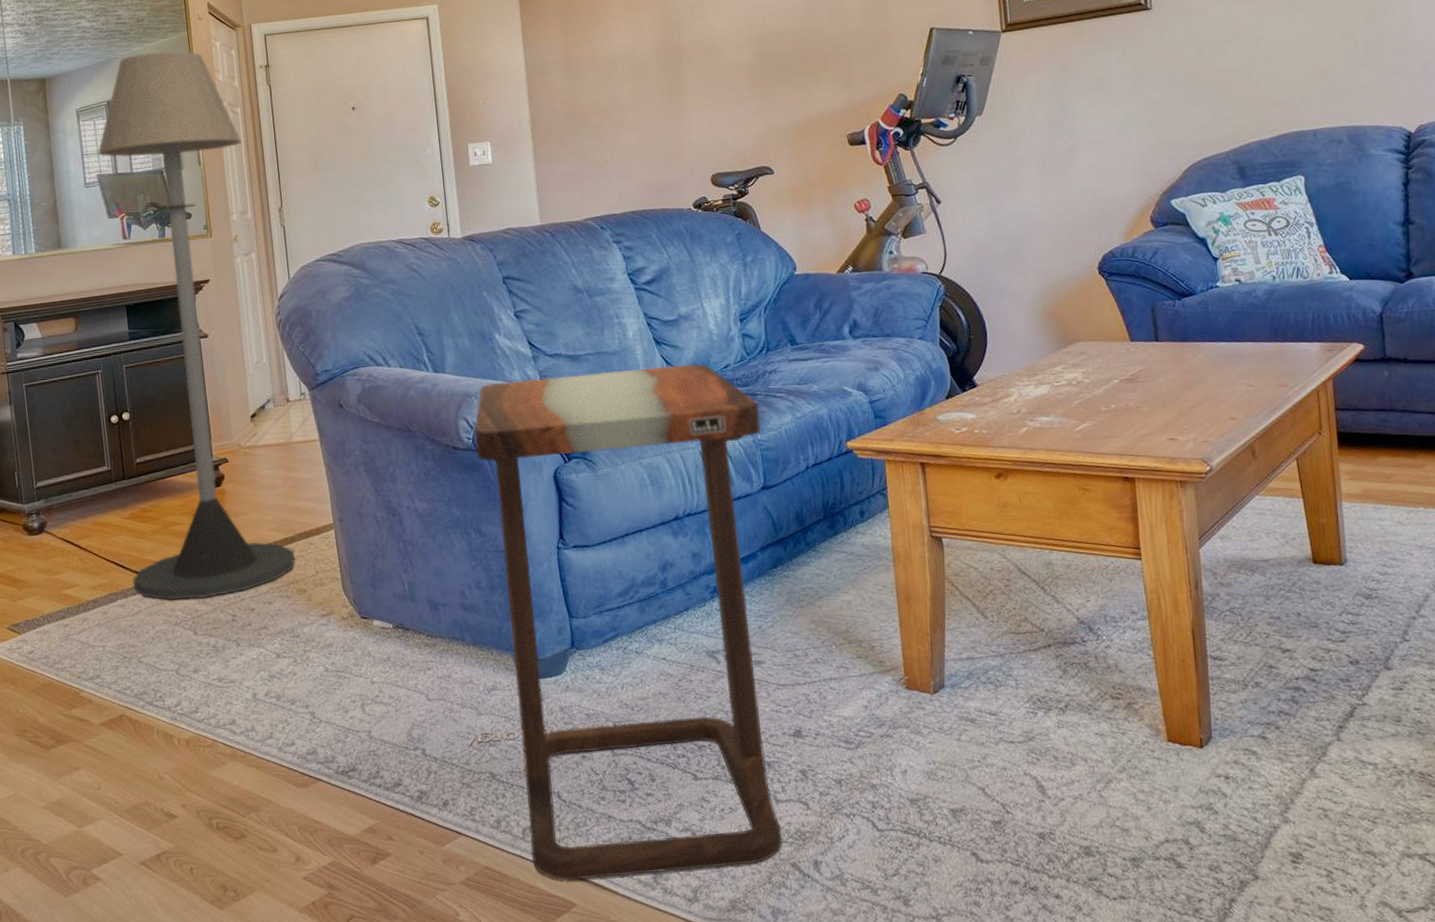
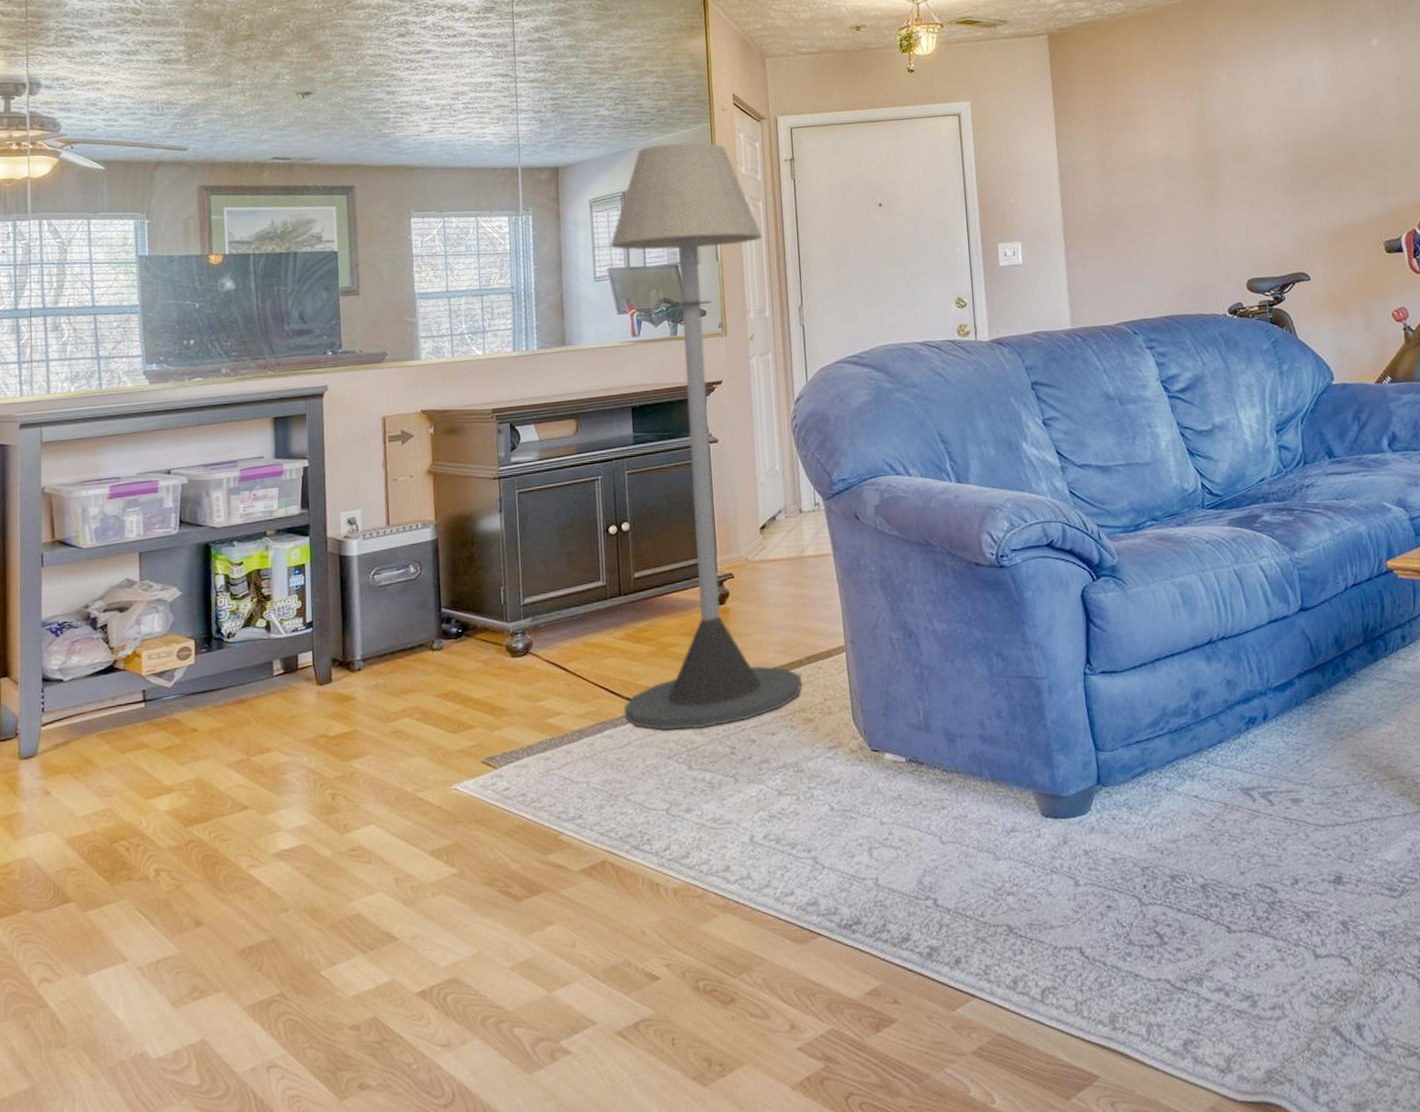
side table: present [467,364,782,880] -> none [983,476,1322,1049]

